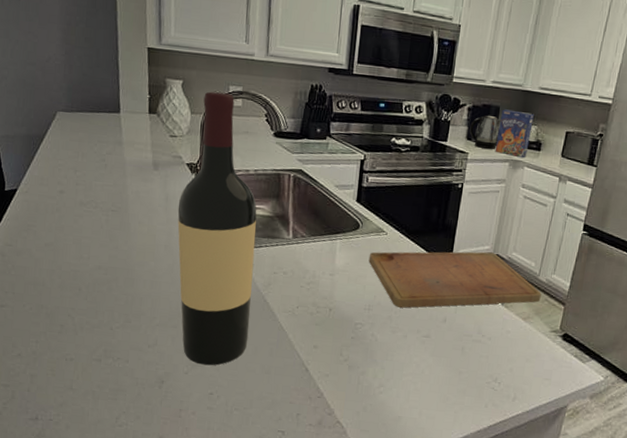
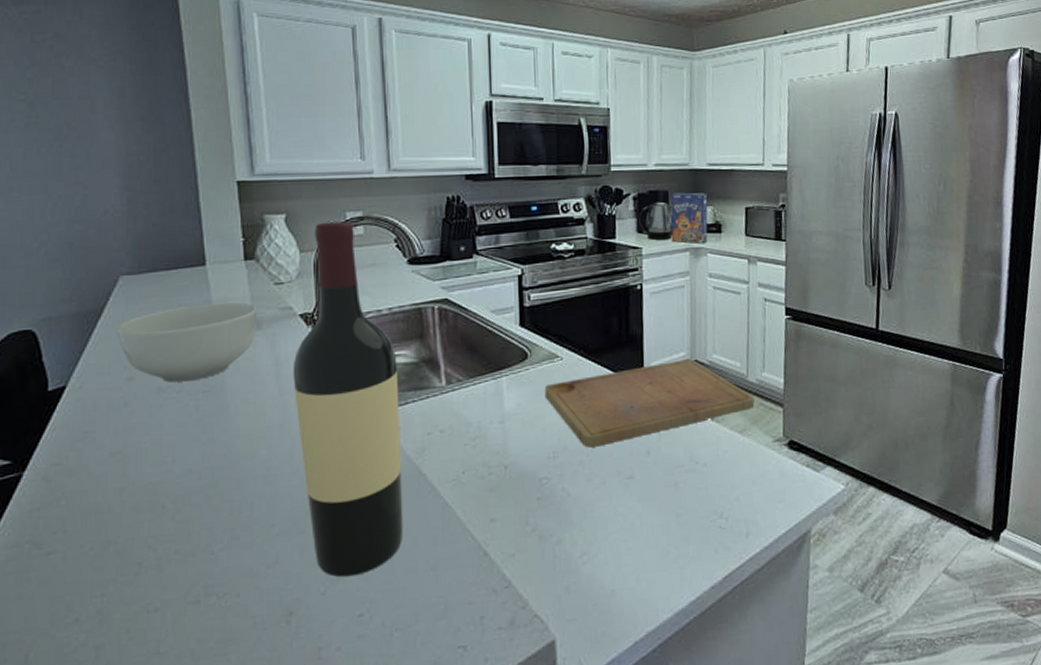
bowl: none [53,143,156,201] -> present [116,302,258,383]

